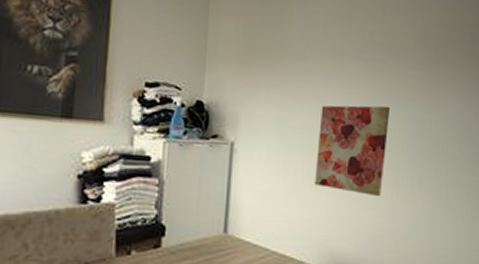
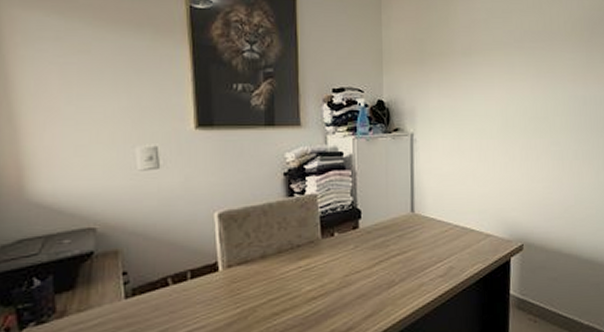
wall art: present [314,105,391,197] -> none [487,88,552,171]

